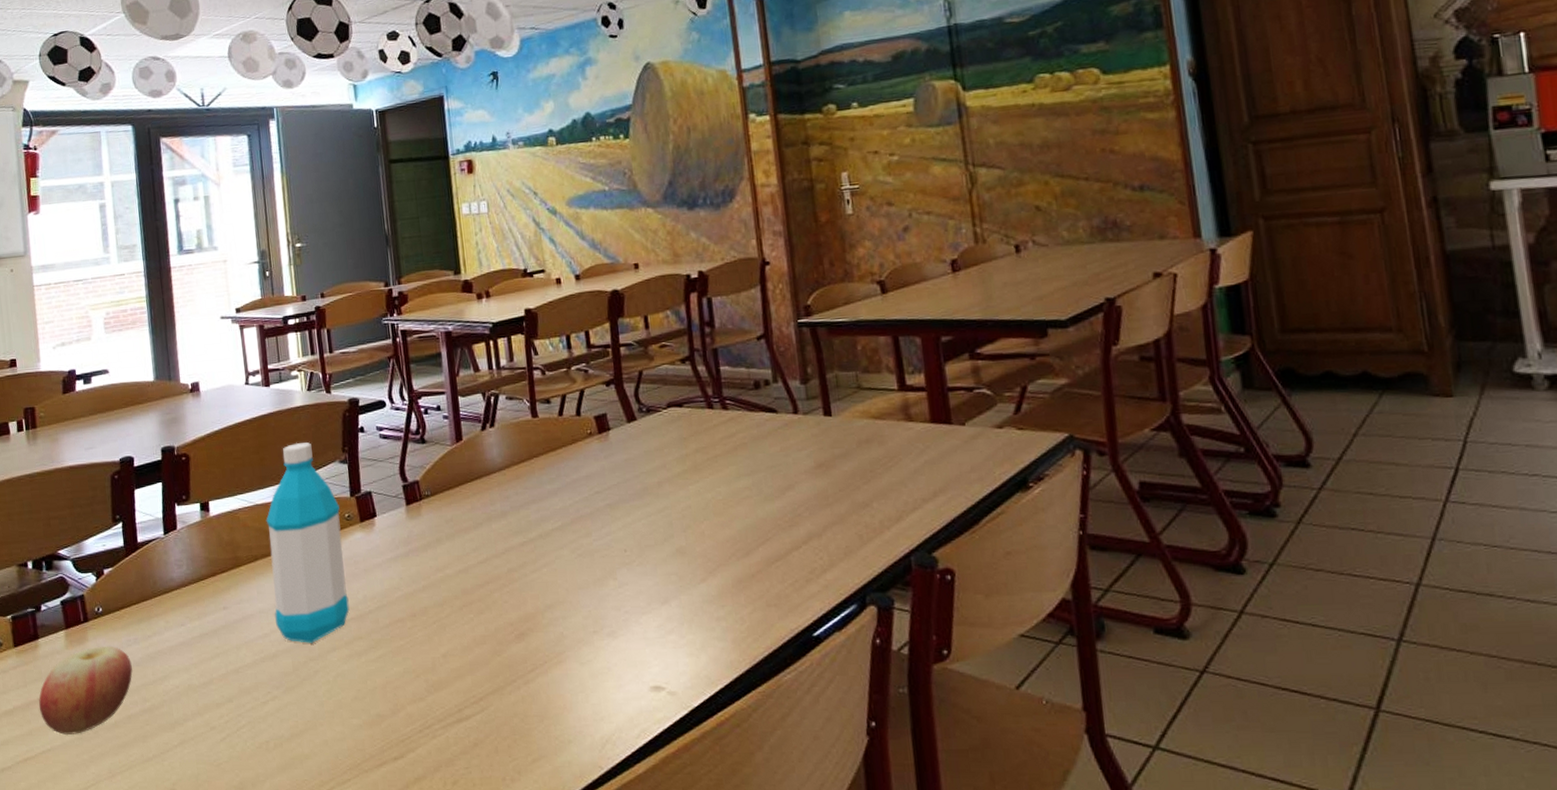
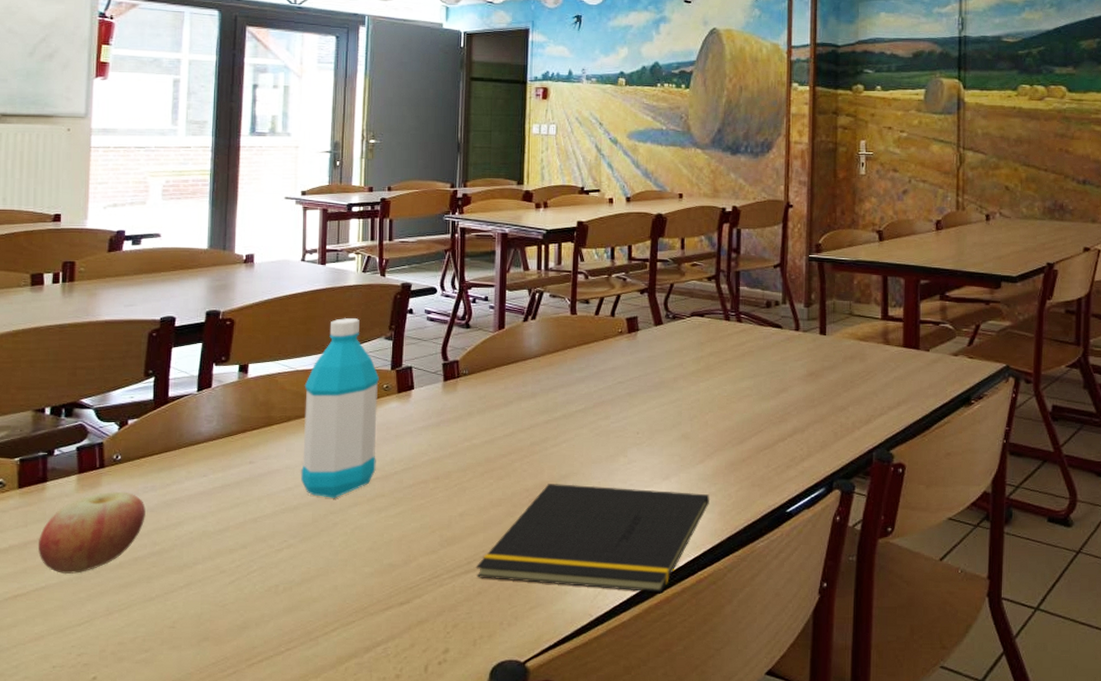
notepad: none [468,614,720,739] -> present [475,484,709,593]

